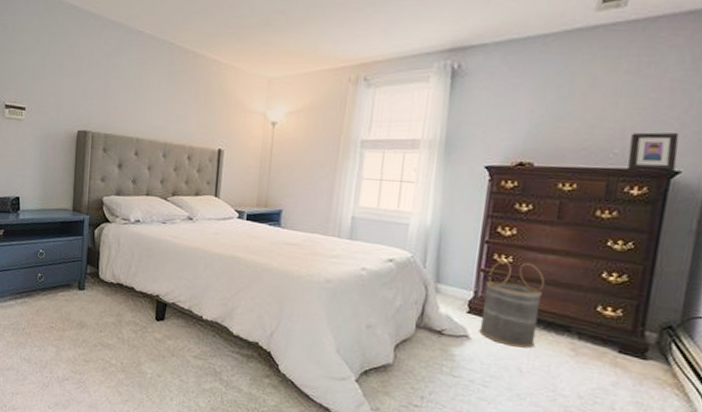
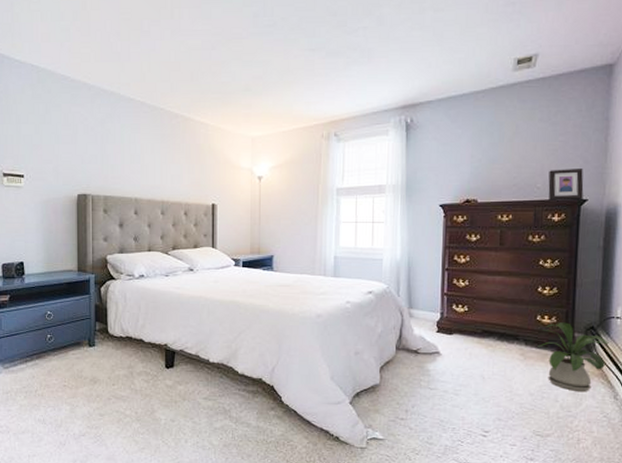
basket: present [479,260,546,348] -> none [447,284,496,358]
house plant: none [594,316,691,402] -> present [537,322,609,391]

